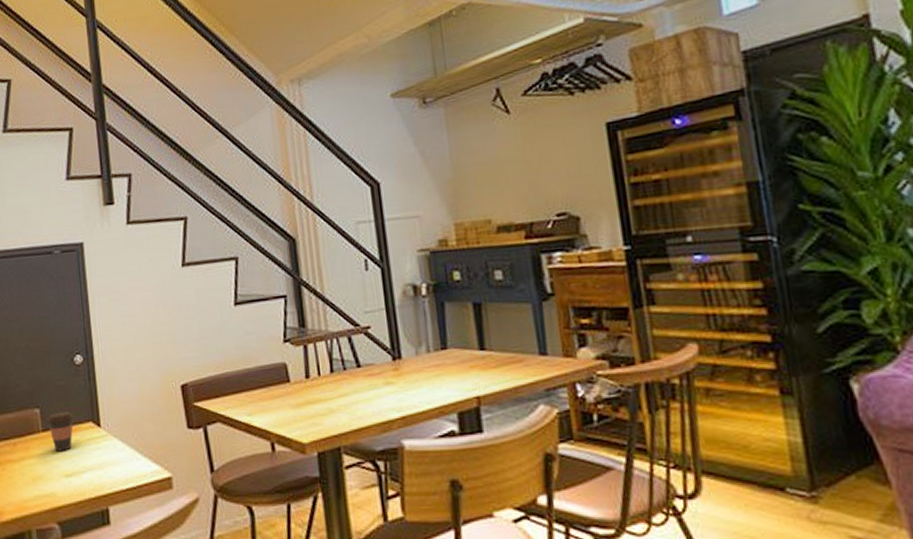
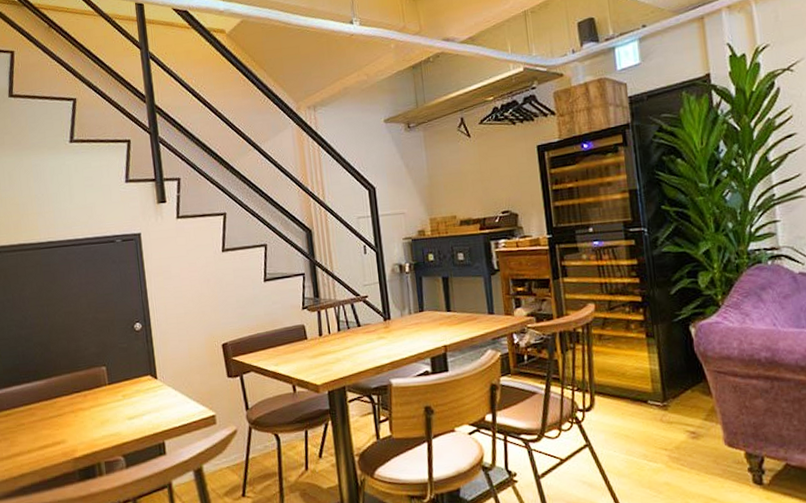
coffee cup: present [46,411,74,451] -> none [112,368,135,400]

